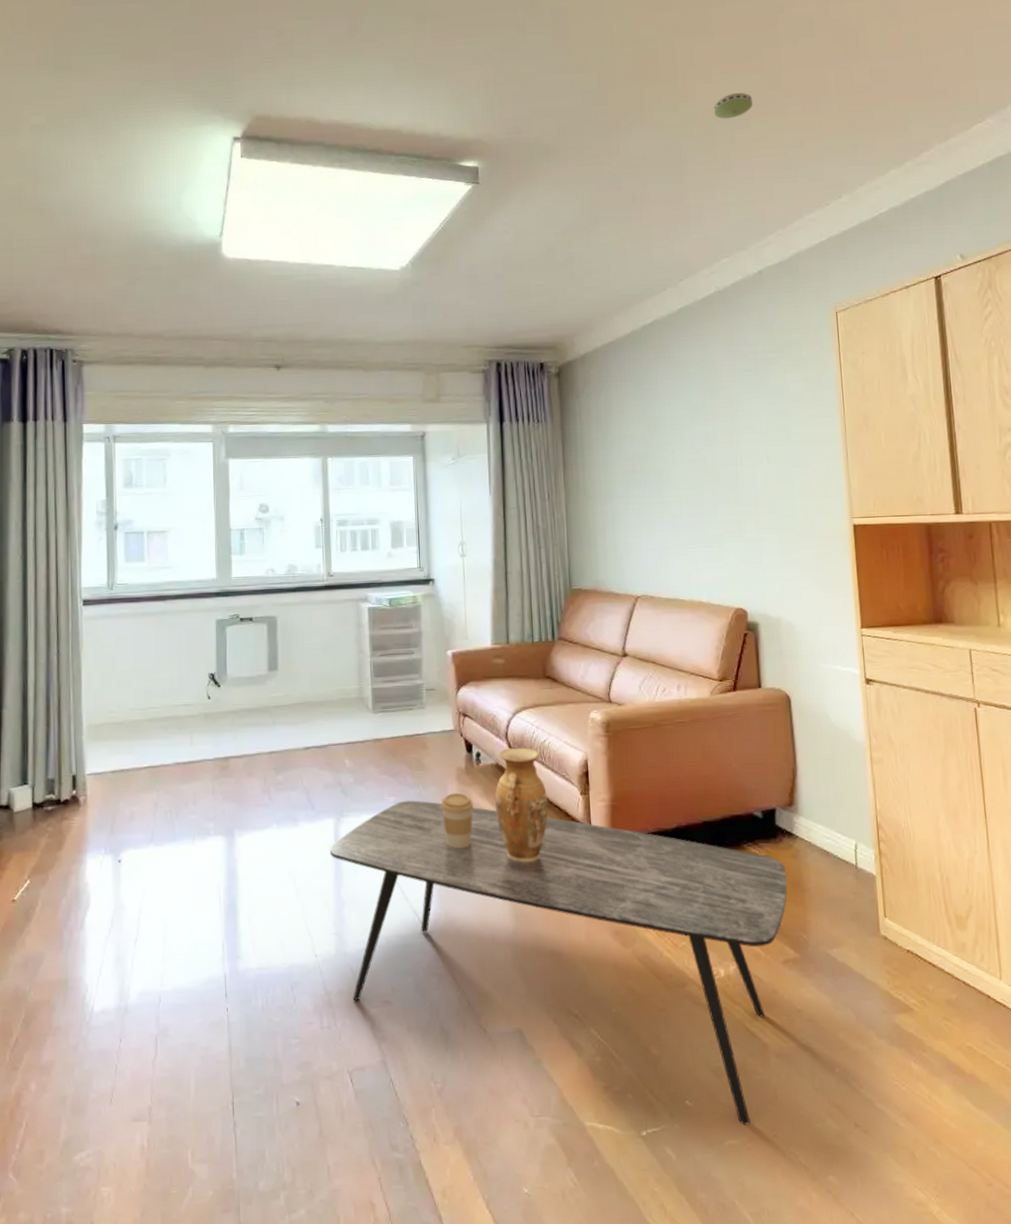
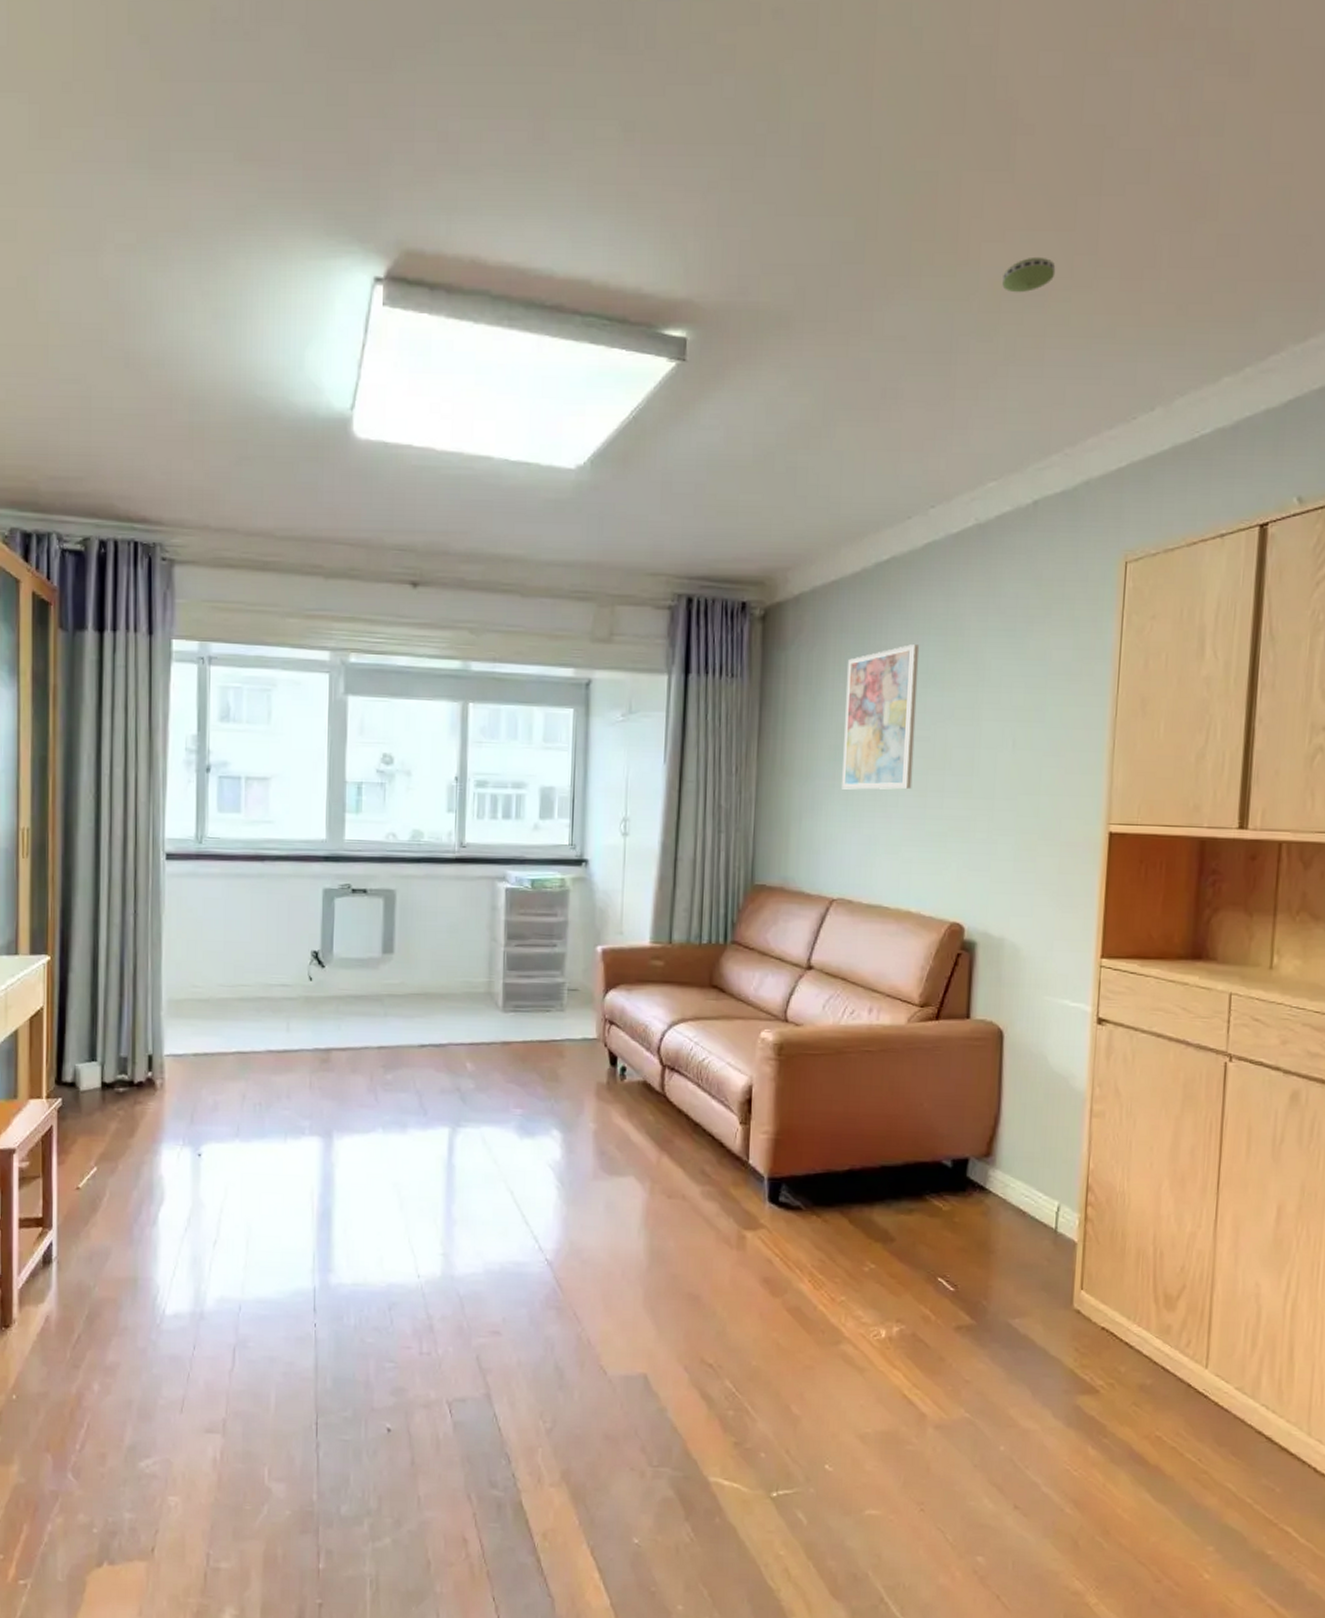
coffee table: present [329,800,787,1125] -> none [441,1114,972,1496]
coffee cup: present [441,792,474,848] -> none [574,1110,614,1172]
vase: present [495,747,549,862] -> none [639,1064,701,1195]
wall art: none [629,387,691,506] -> present [842,644,920,790]

